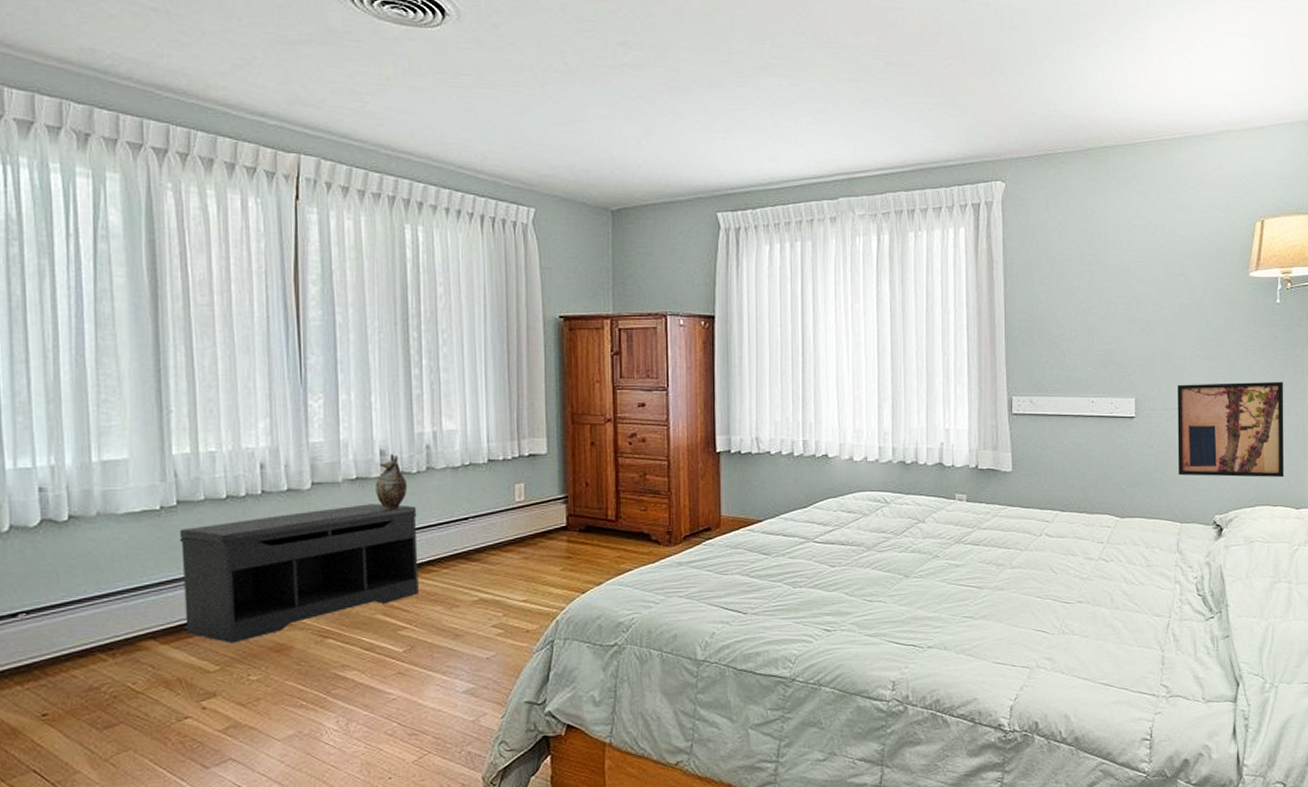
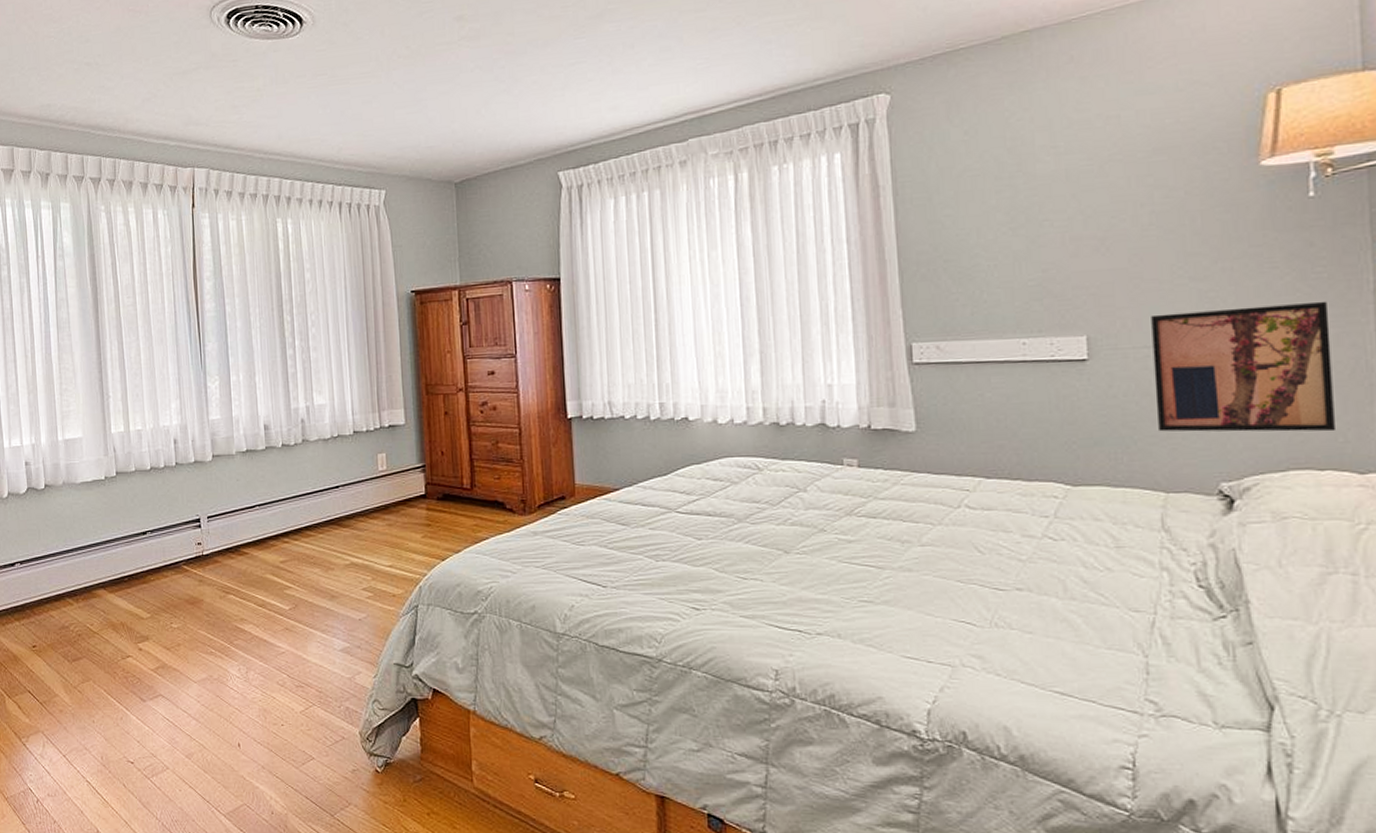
bench: present [179,504,419,644] -> none [118,473,300,595]
decorative vase: present [376,454,407,510] -> none [262,428,287,479]

